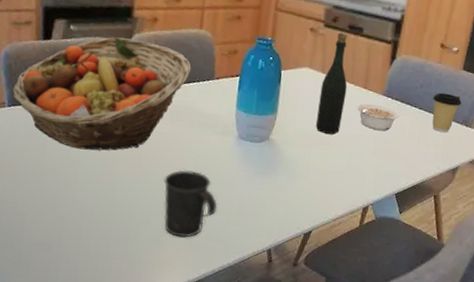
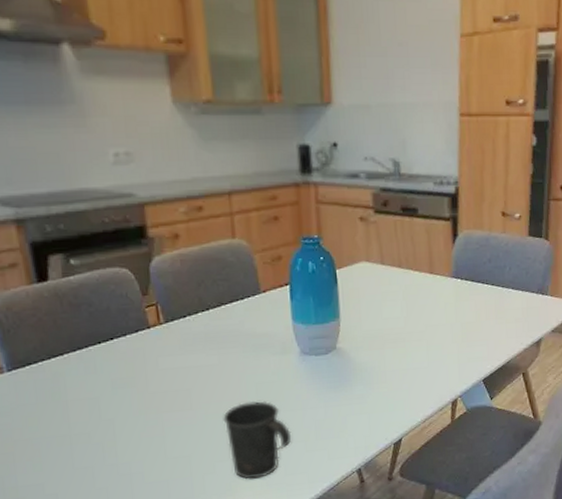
fruit basket: present [13,37,192,151] -> none [10,263,232,405]
bottle: present [315,33,348,134] -> none [383,217,413,330]
legume: present [357,103,399,131] -> none [426,289,472,316]
coffee cup: present [432,92,462,133] -> none [503,263,533,306]

